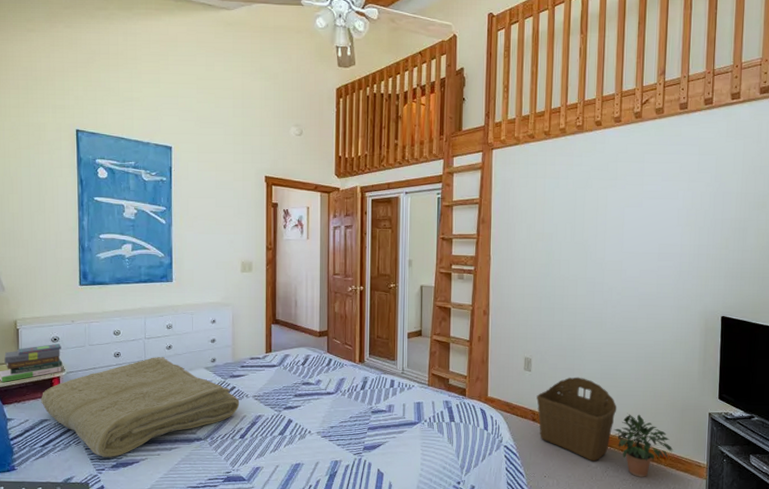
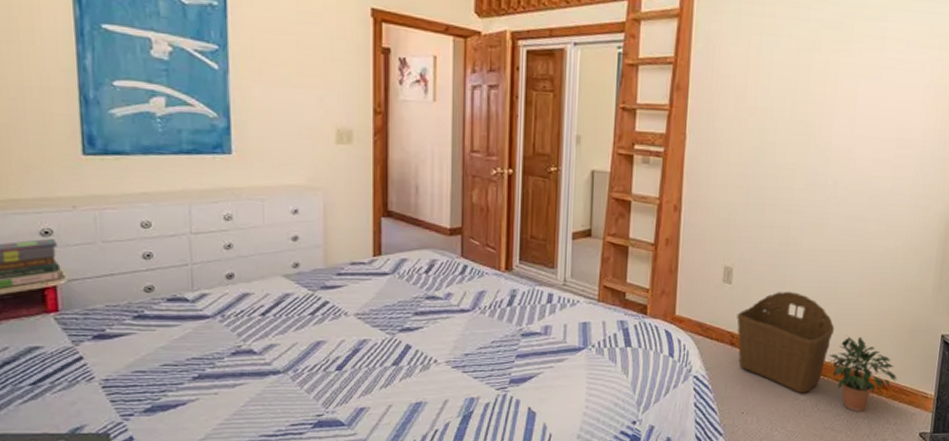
towel: present [41,357,240,457] -> none [27,259,336,398]

